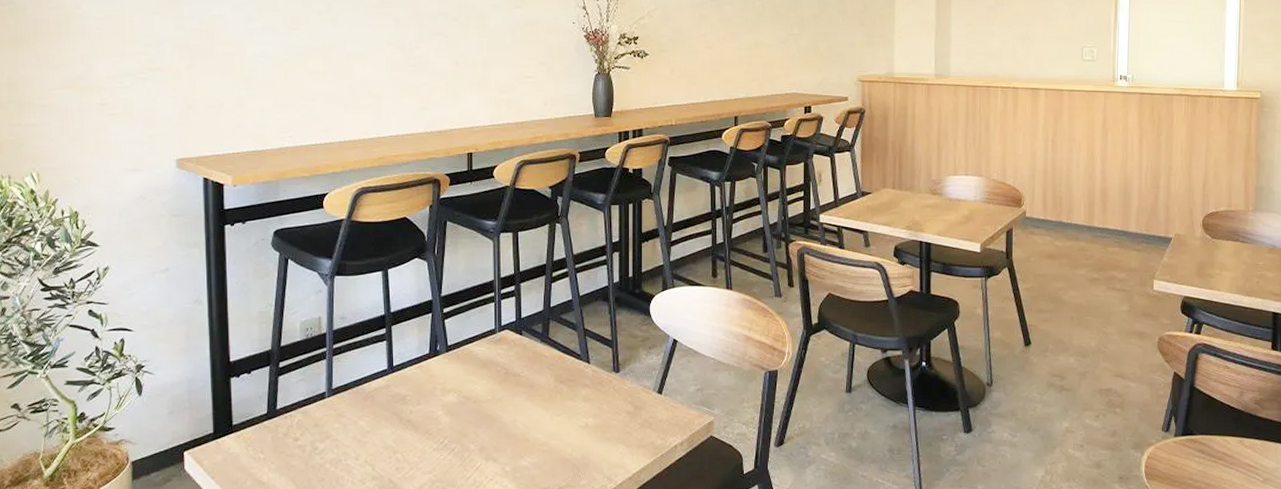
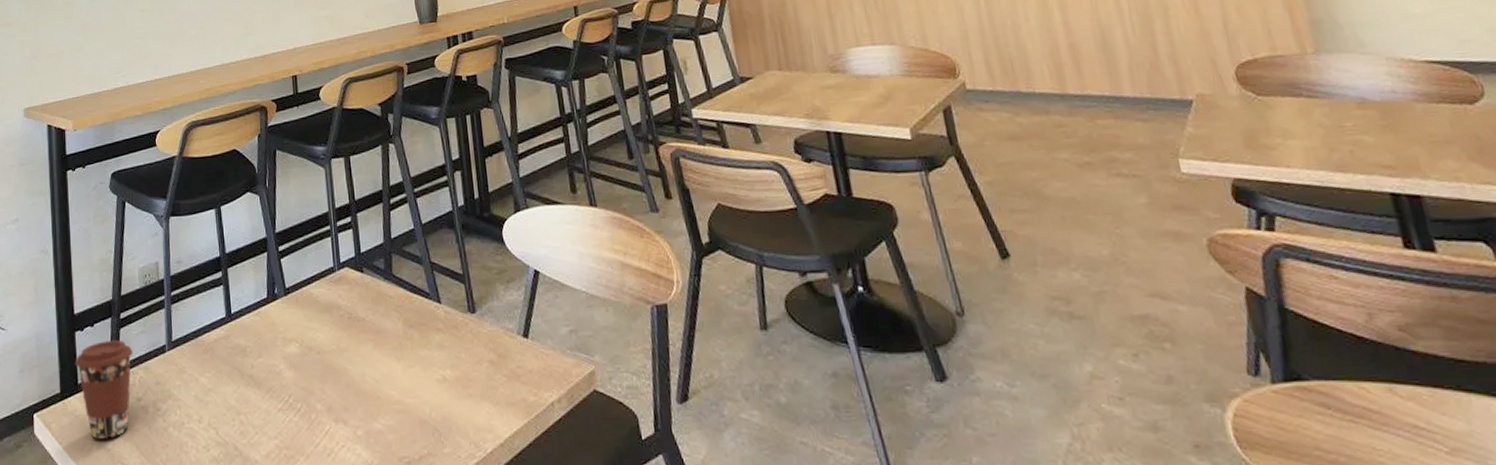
coffee cup: none [229,386,291,474] -> present [75,339,133,439]

